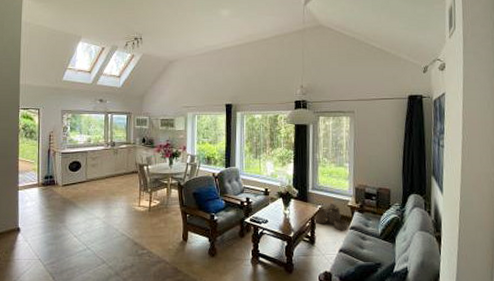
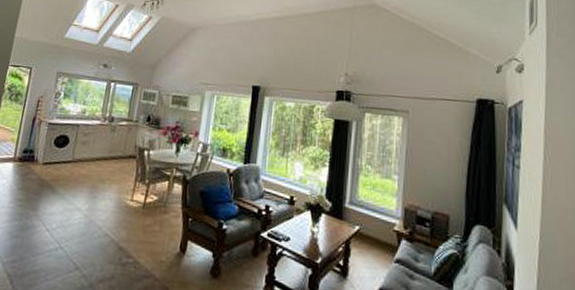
woven basket: present [313,203,348,231] -> none [348,224,393,264]

